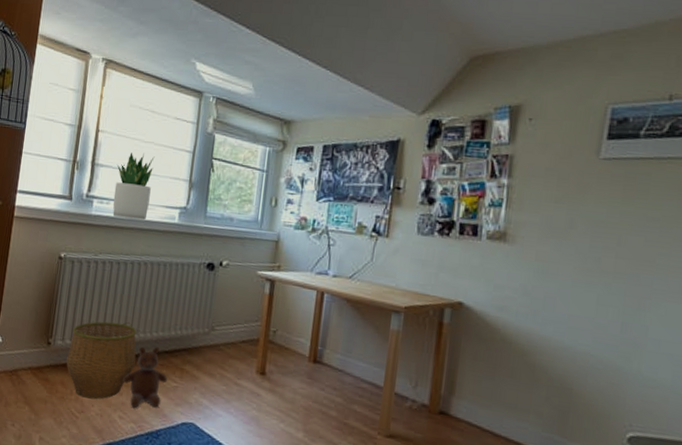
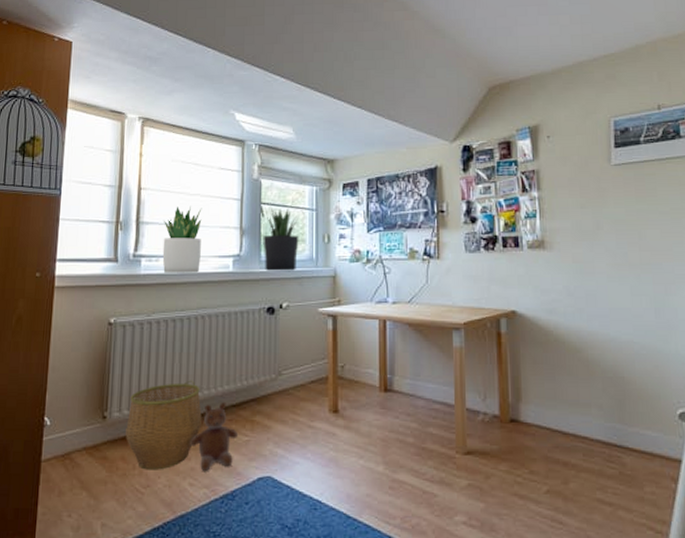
planter: none [209,162,247,231] -> present [263,205,299,271]

